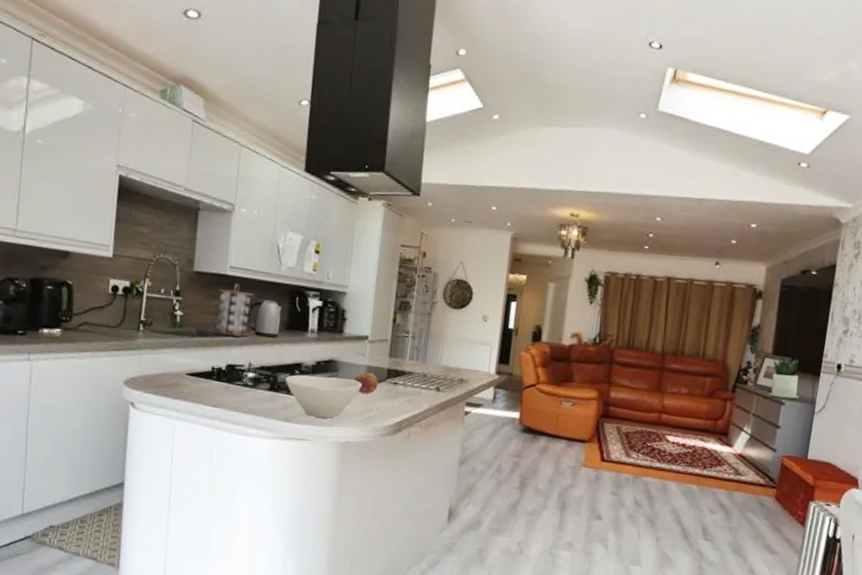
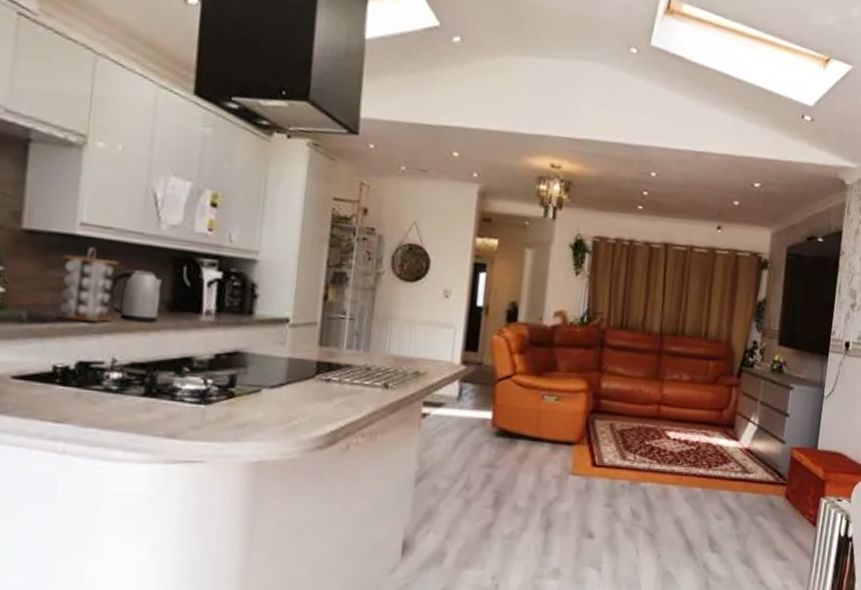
bowl: present [285,374,363,419] -> none [168,372,282,431]
fruit: present [354,372,378,394] -> none [270,367,304,396]
picture frame: present [752,354,793,392] -> none [759,332,801,376]
planter: present [768,357,800,400] -> none [776,335,808,384]

